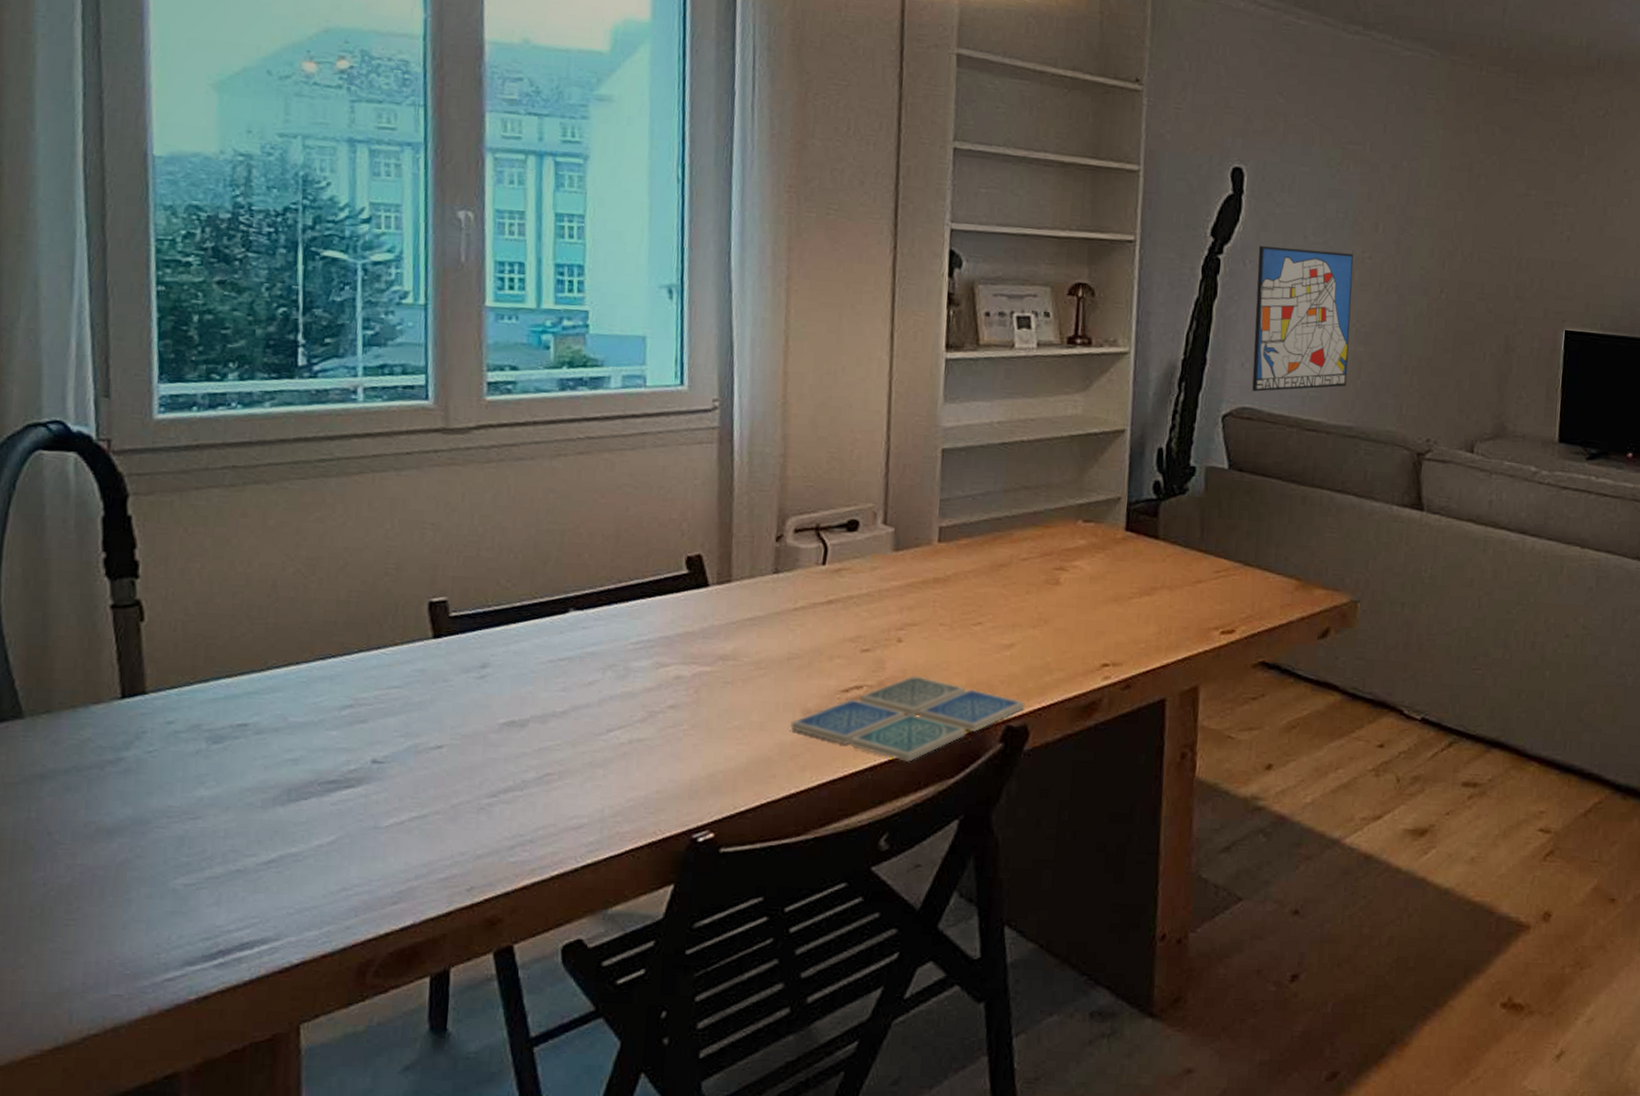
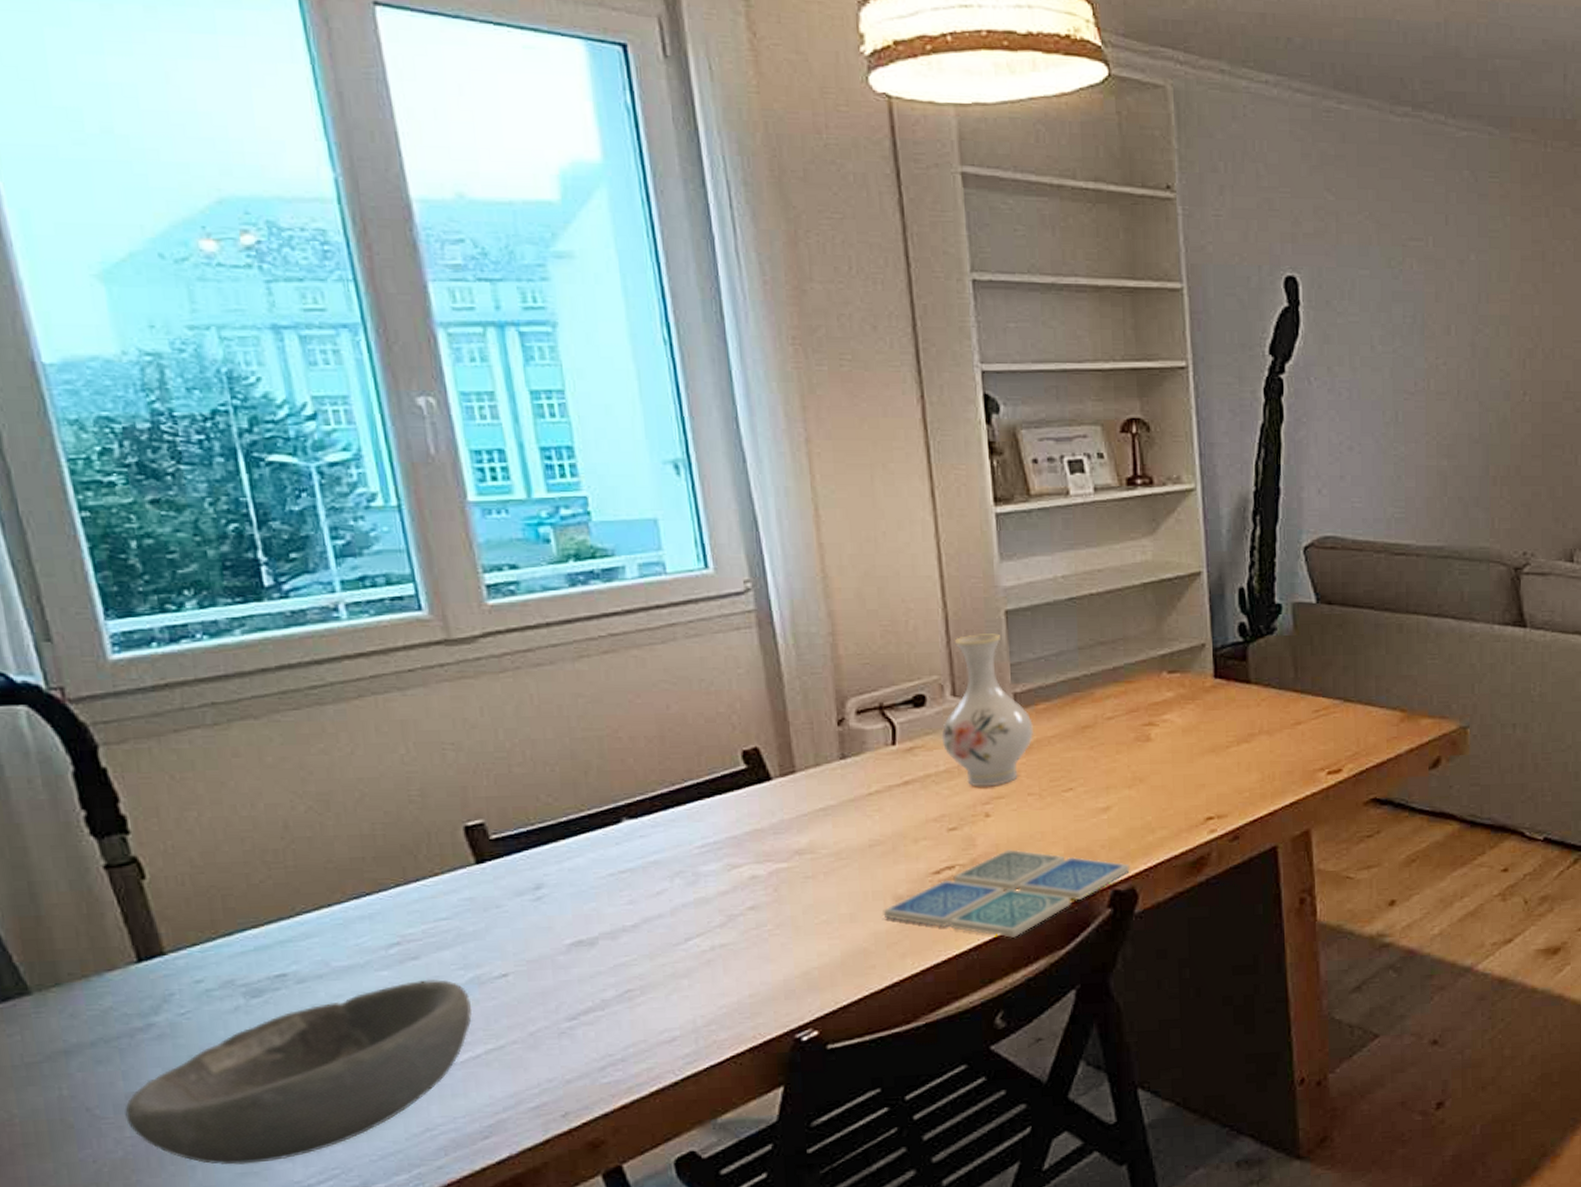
bowl: none [80,743,405,904] -> present [125,980,472,1165]
vase: none [868,468,954,614] -> present [941,633,1035,787]
wall art: present [1252,245,1354,392] -> none [1323,360,1433,518]

